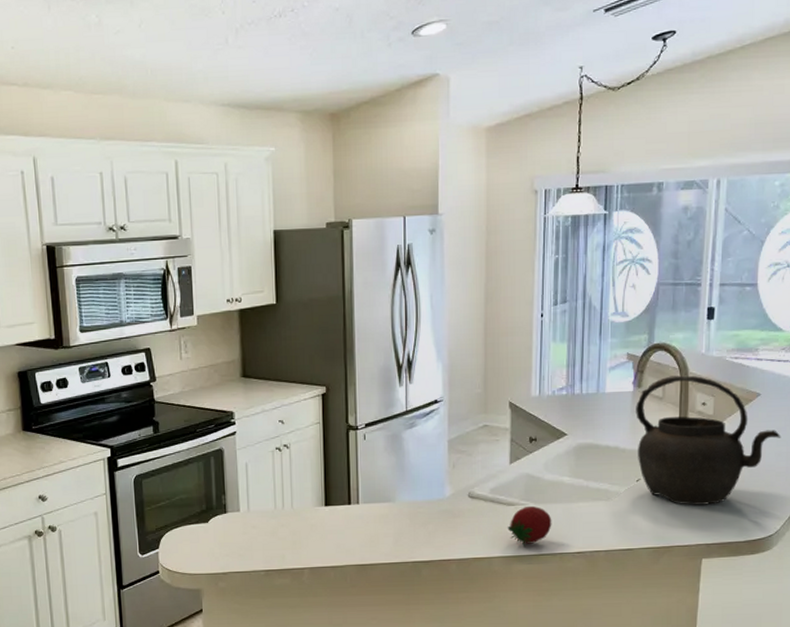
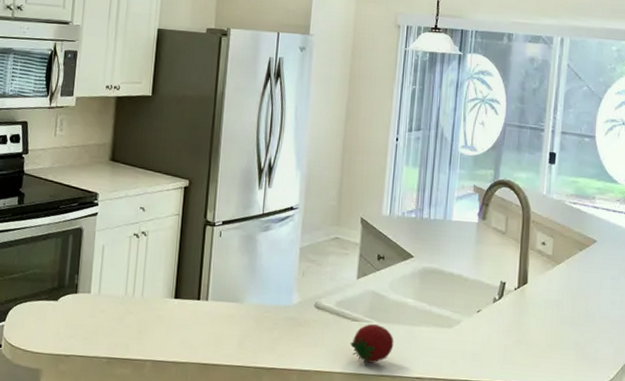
kettle: present [636,375,781,505] -> none [479,212,616,345]

